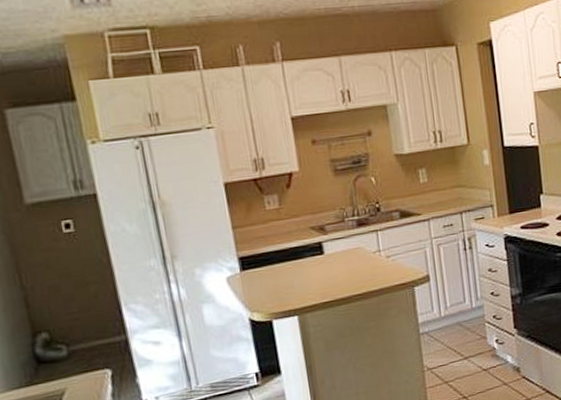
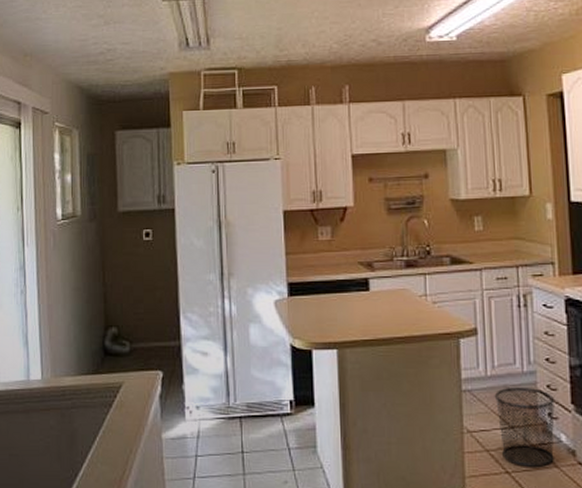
waste bin: none [448,320,503,390] -> present [494,386,555,467]

